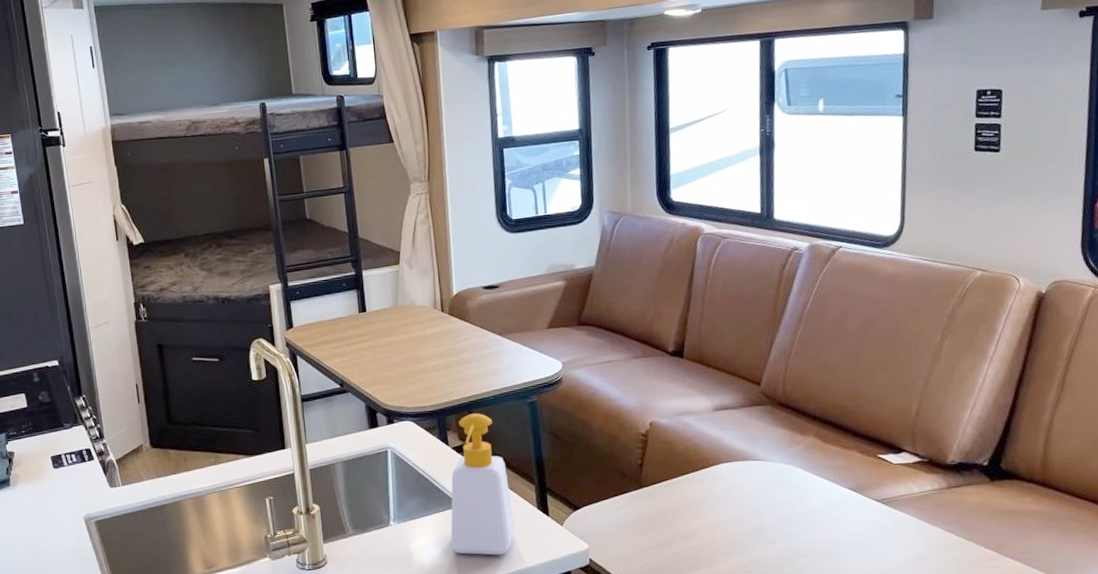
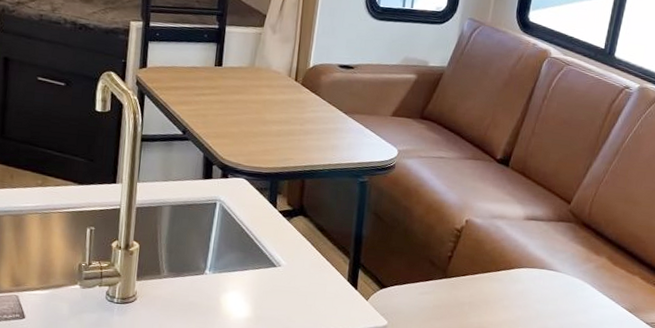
soap bottle: present [450,413,515,555] -> none [259,182,327,319]

